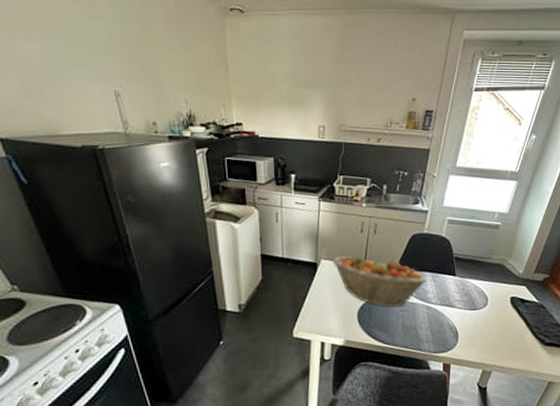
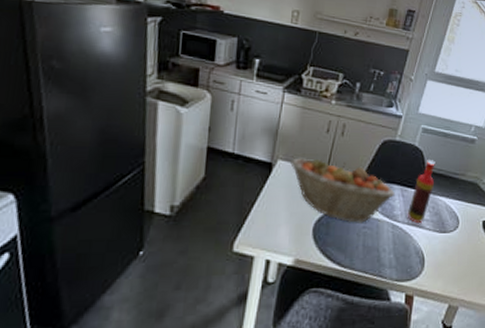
bottle: none [440,247,463,303] -> present [408,160,435,223]

